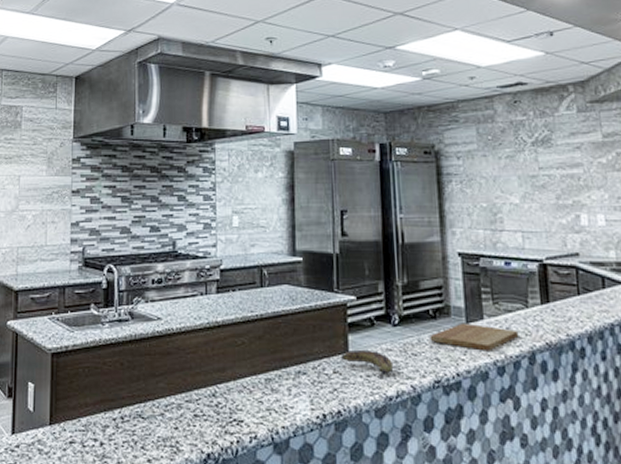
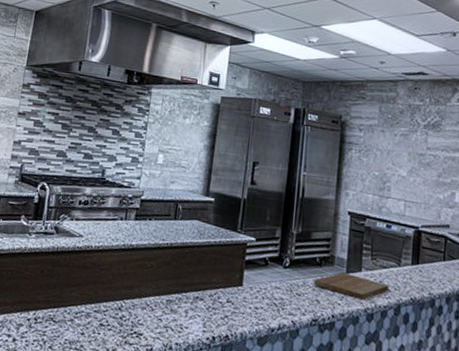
banana: present [341,349,394,378] -> none [235,284,280,311]

